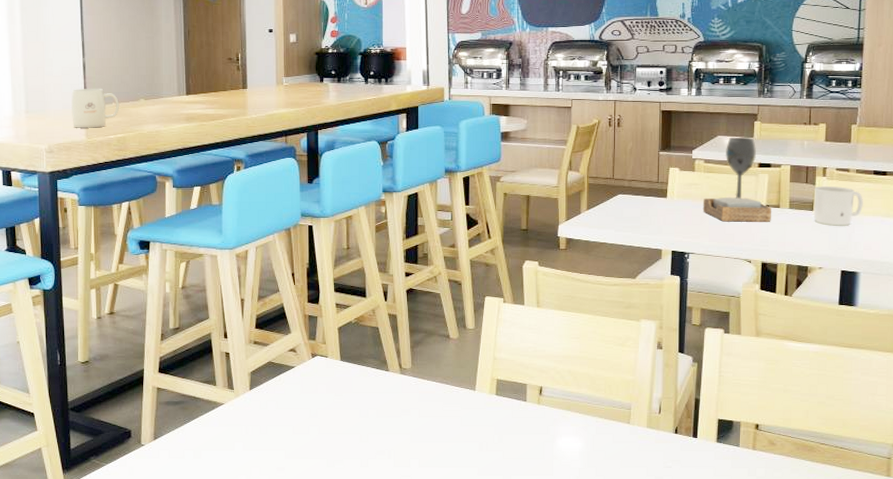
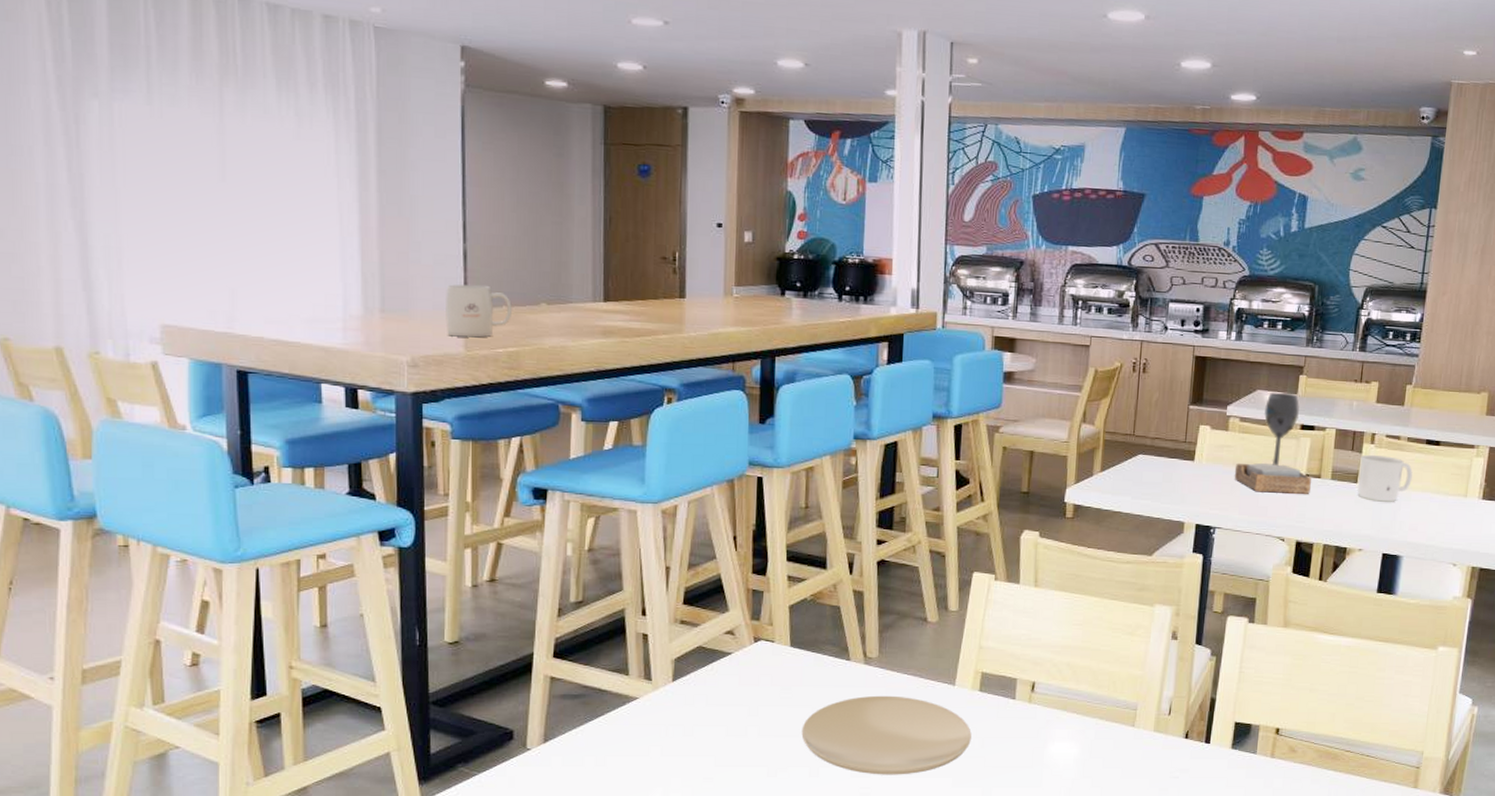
plate: none [353,399,491,465] -> present [801,695,972,775]

